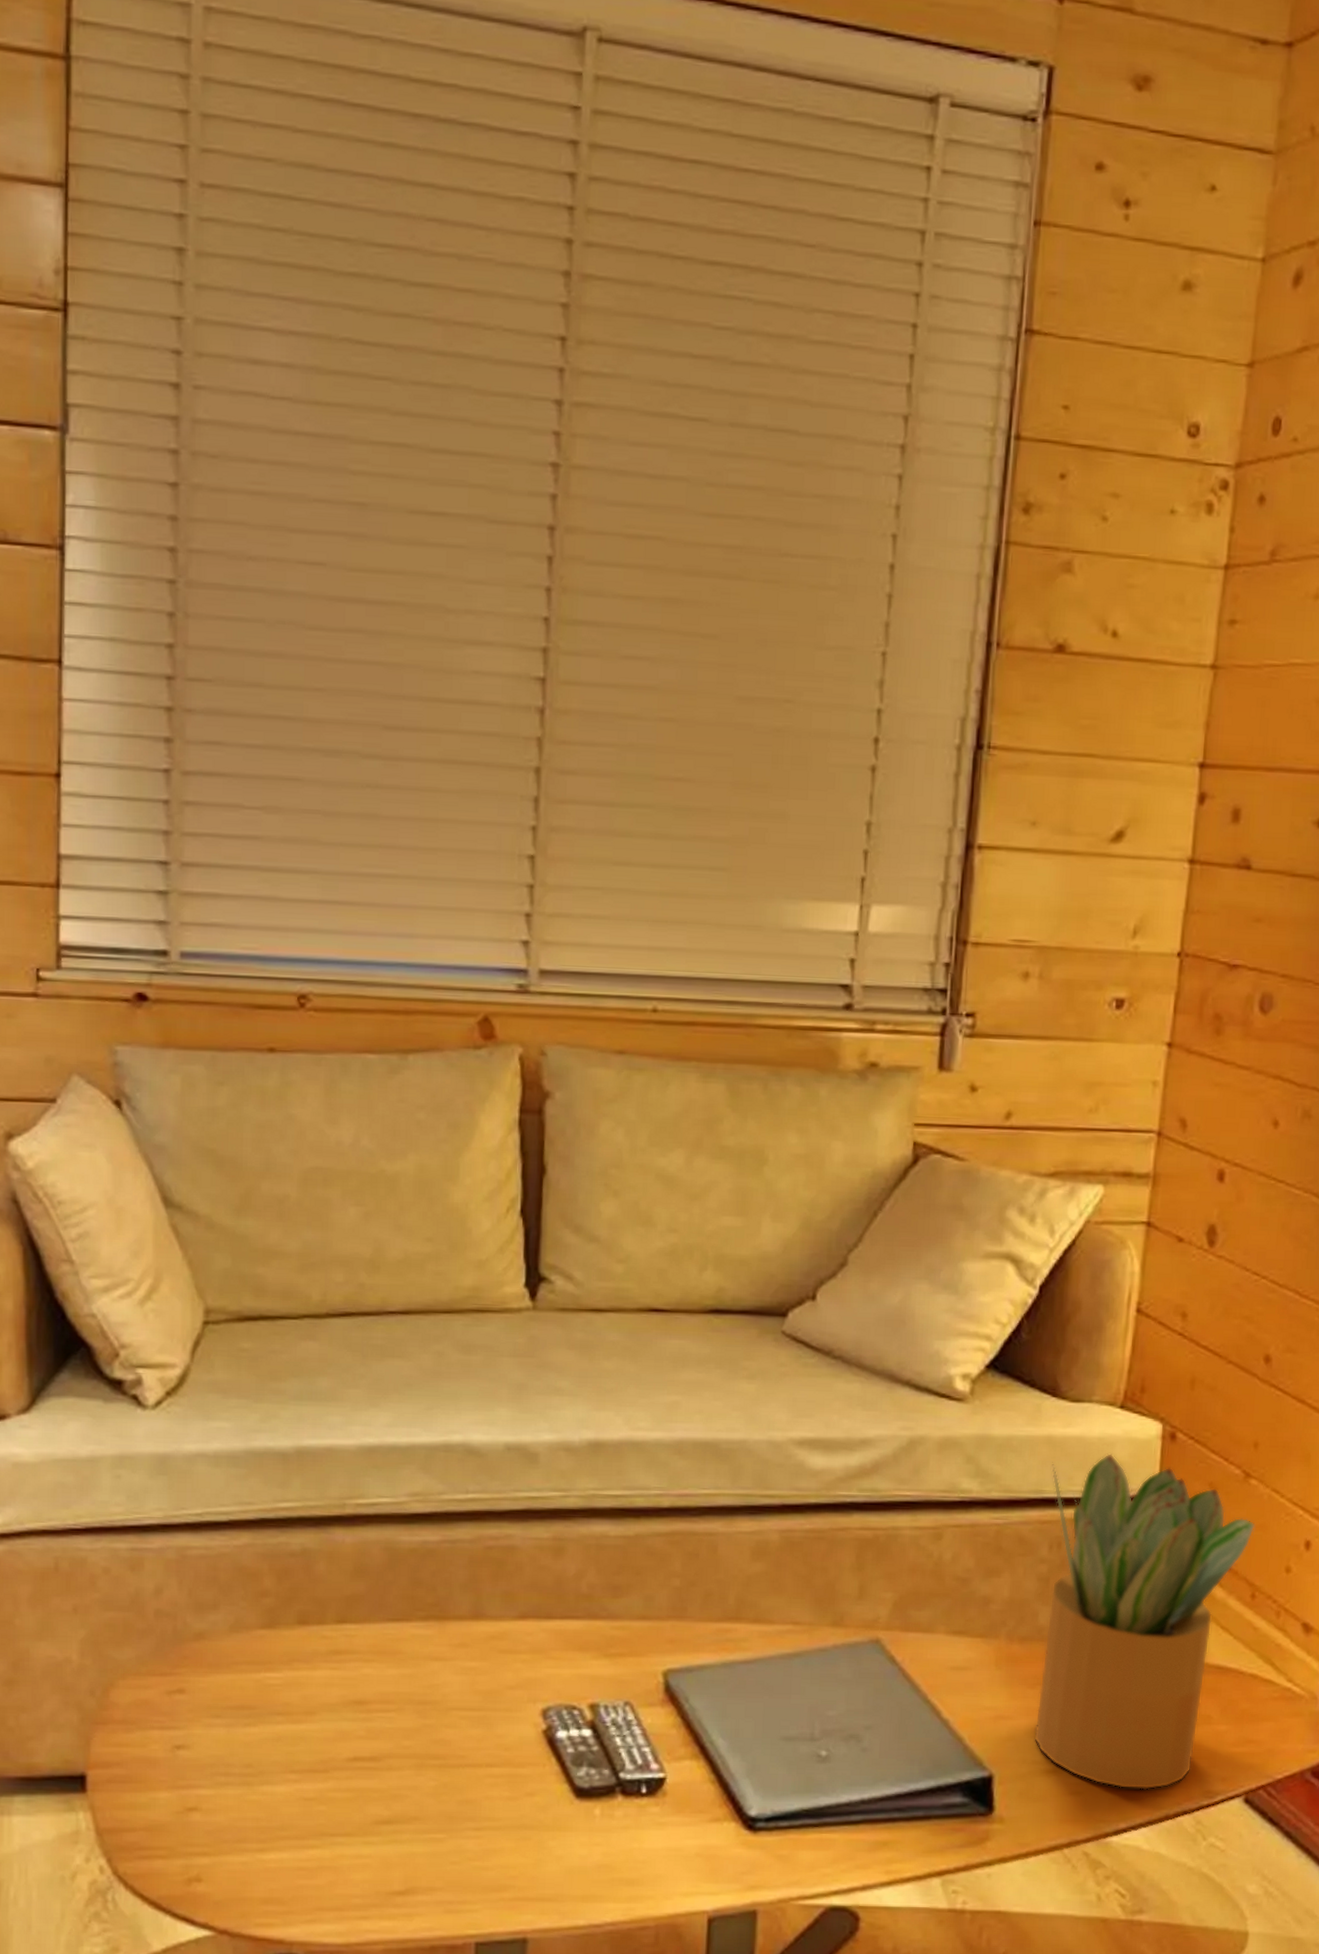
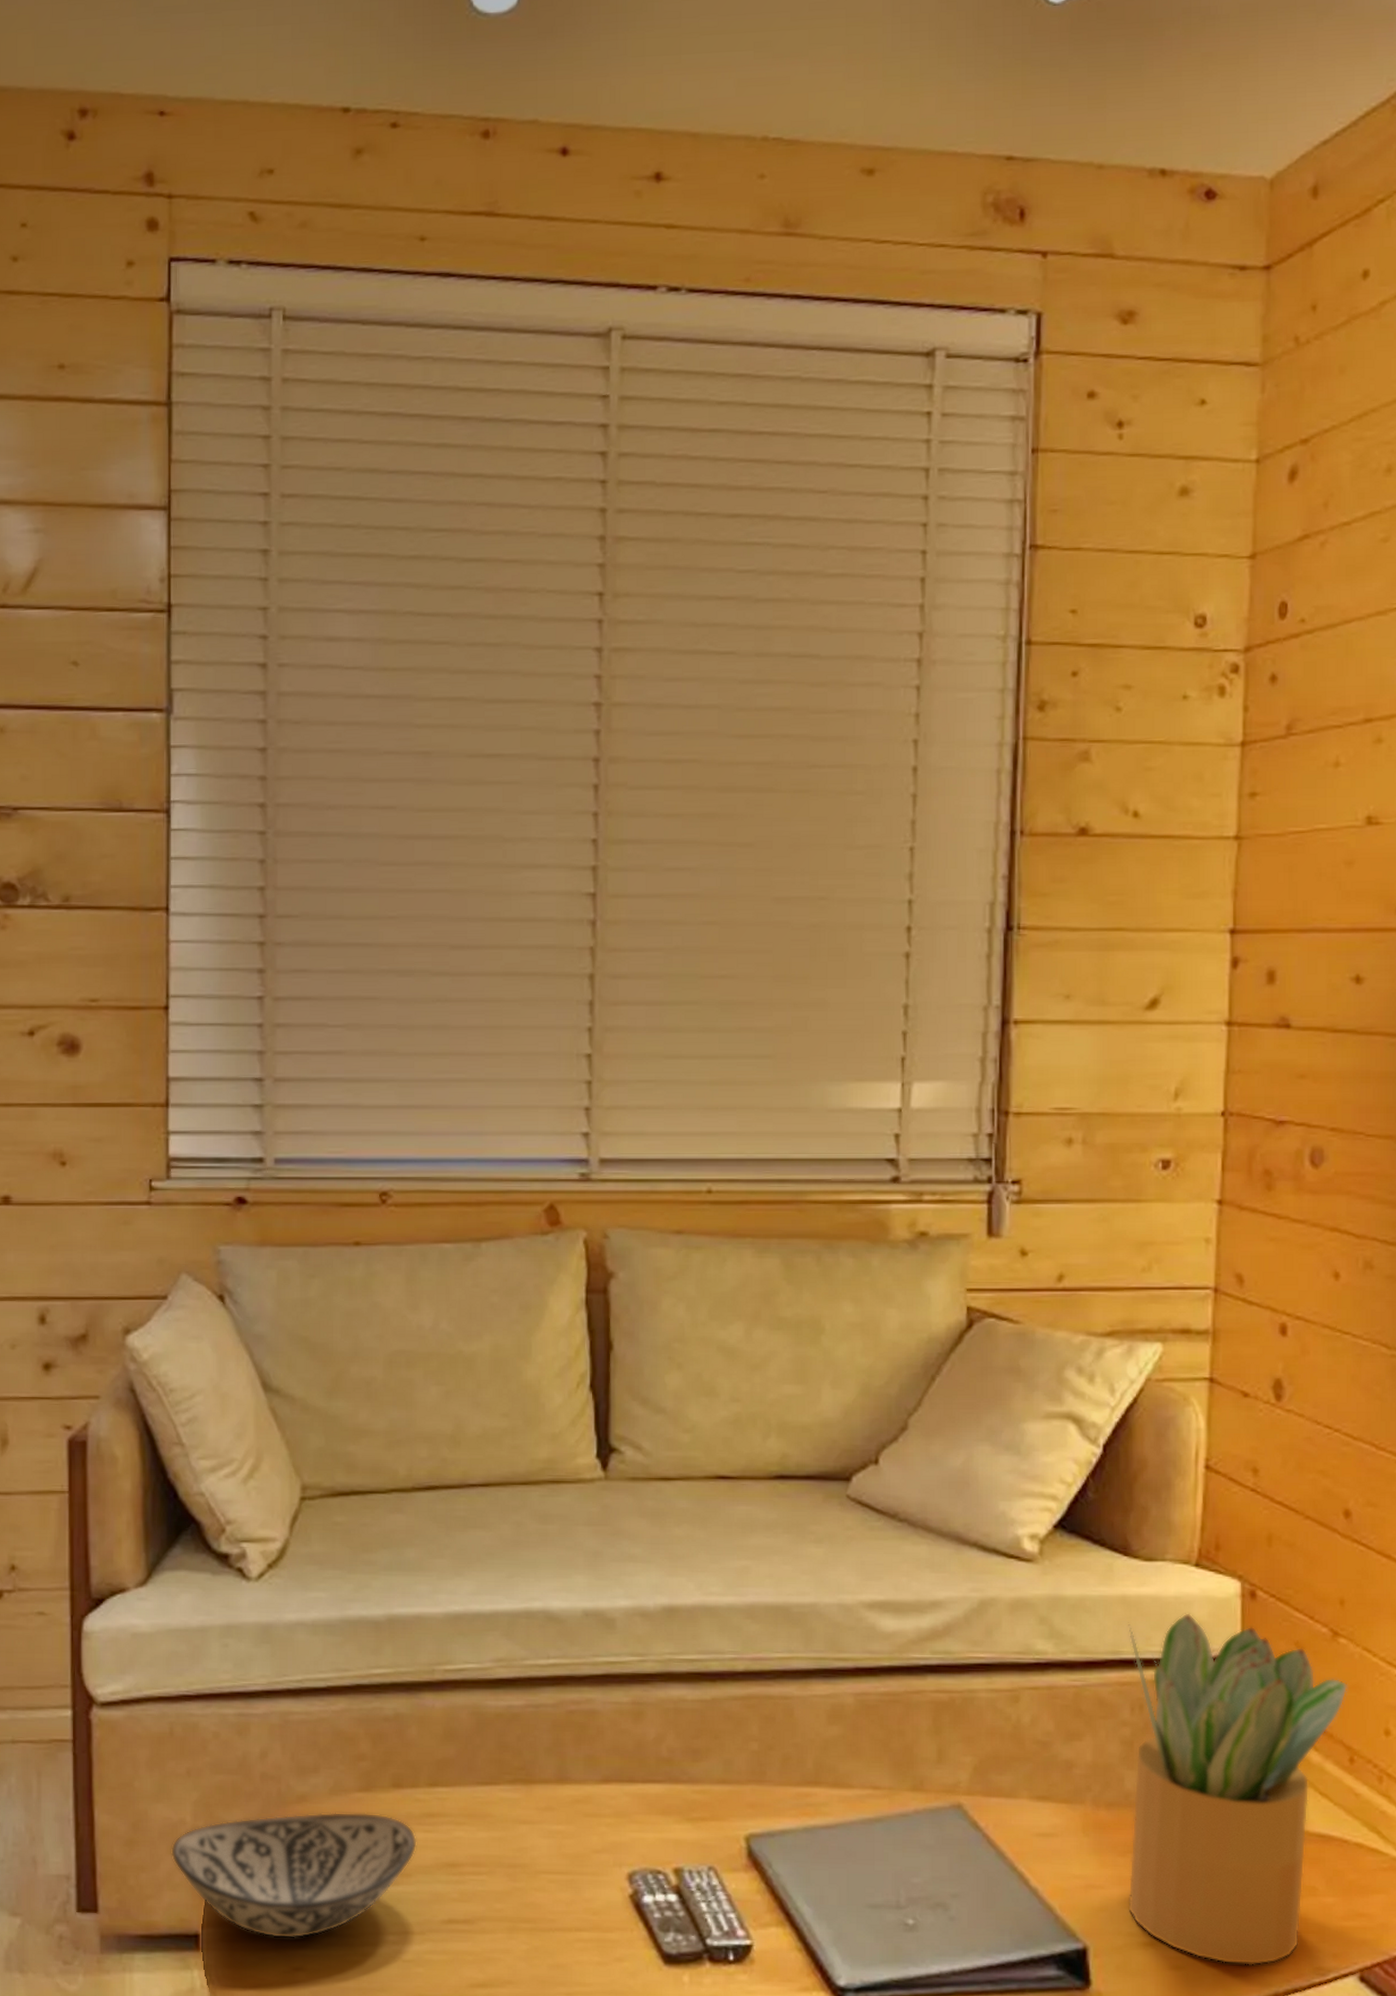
decorative bowl: none [55,1649,323,1779] -> present [171,1812,417,1939]

